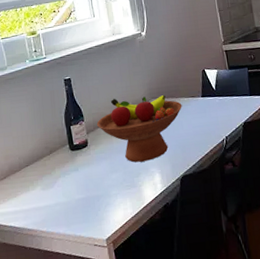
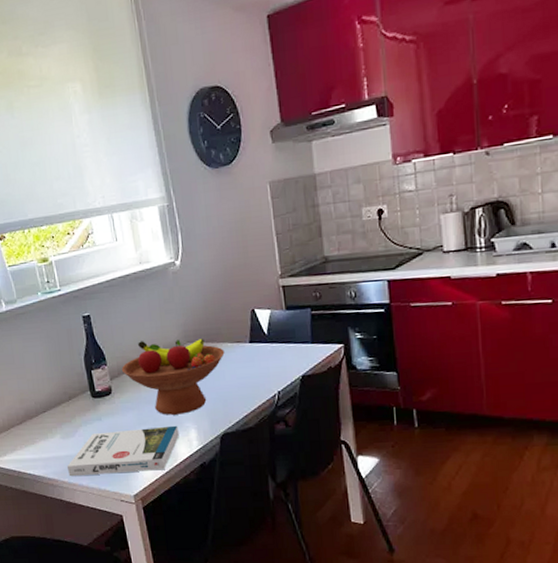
book: none [45,171,146,226] -> present [66,425,179,477]

